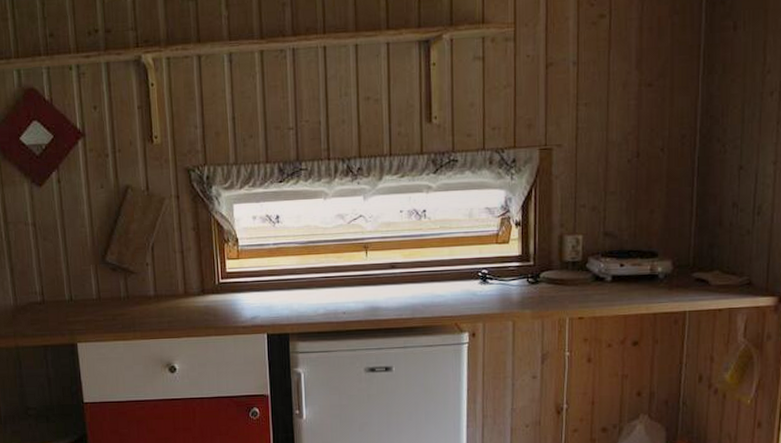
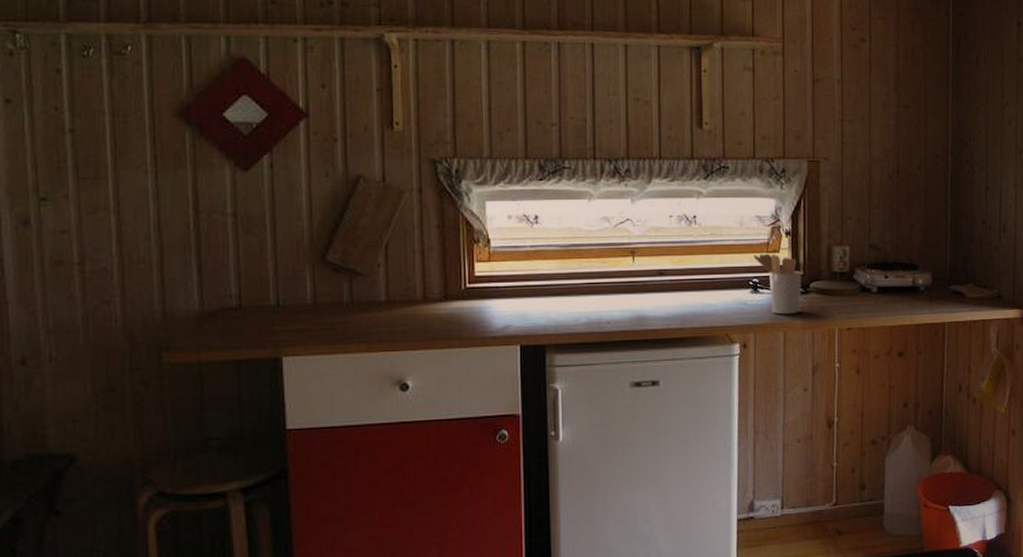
utensil holder: none [483,244,532,305] -> present [753,253,802,315]

